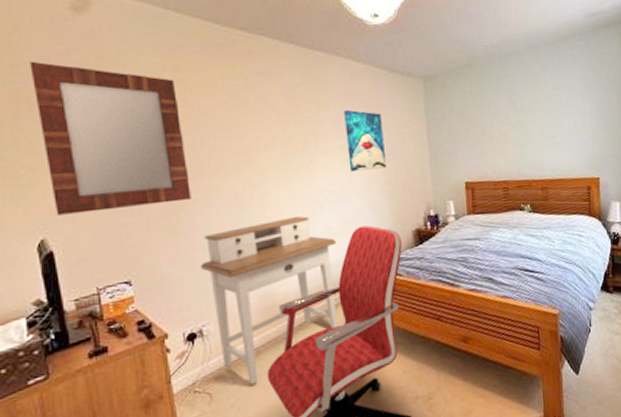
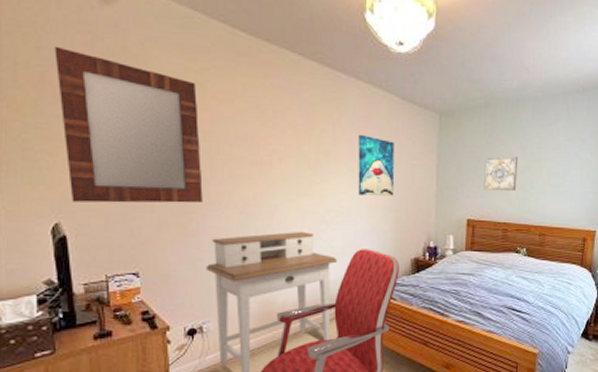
wall art: none [475,112,512,151] -> present [484,156,519,192]

